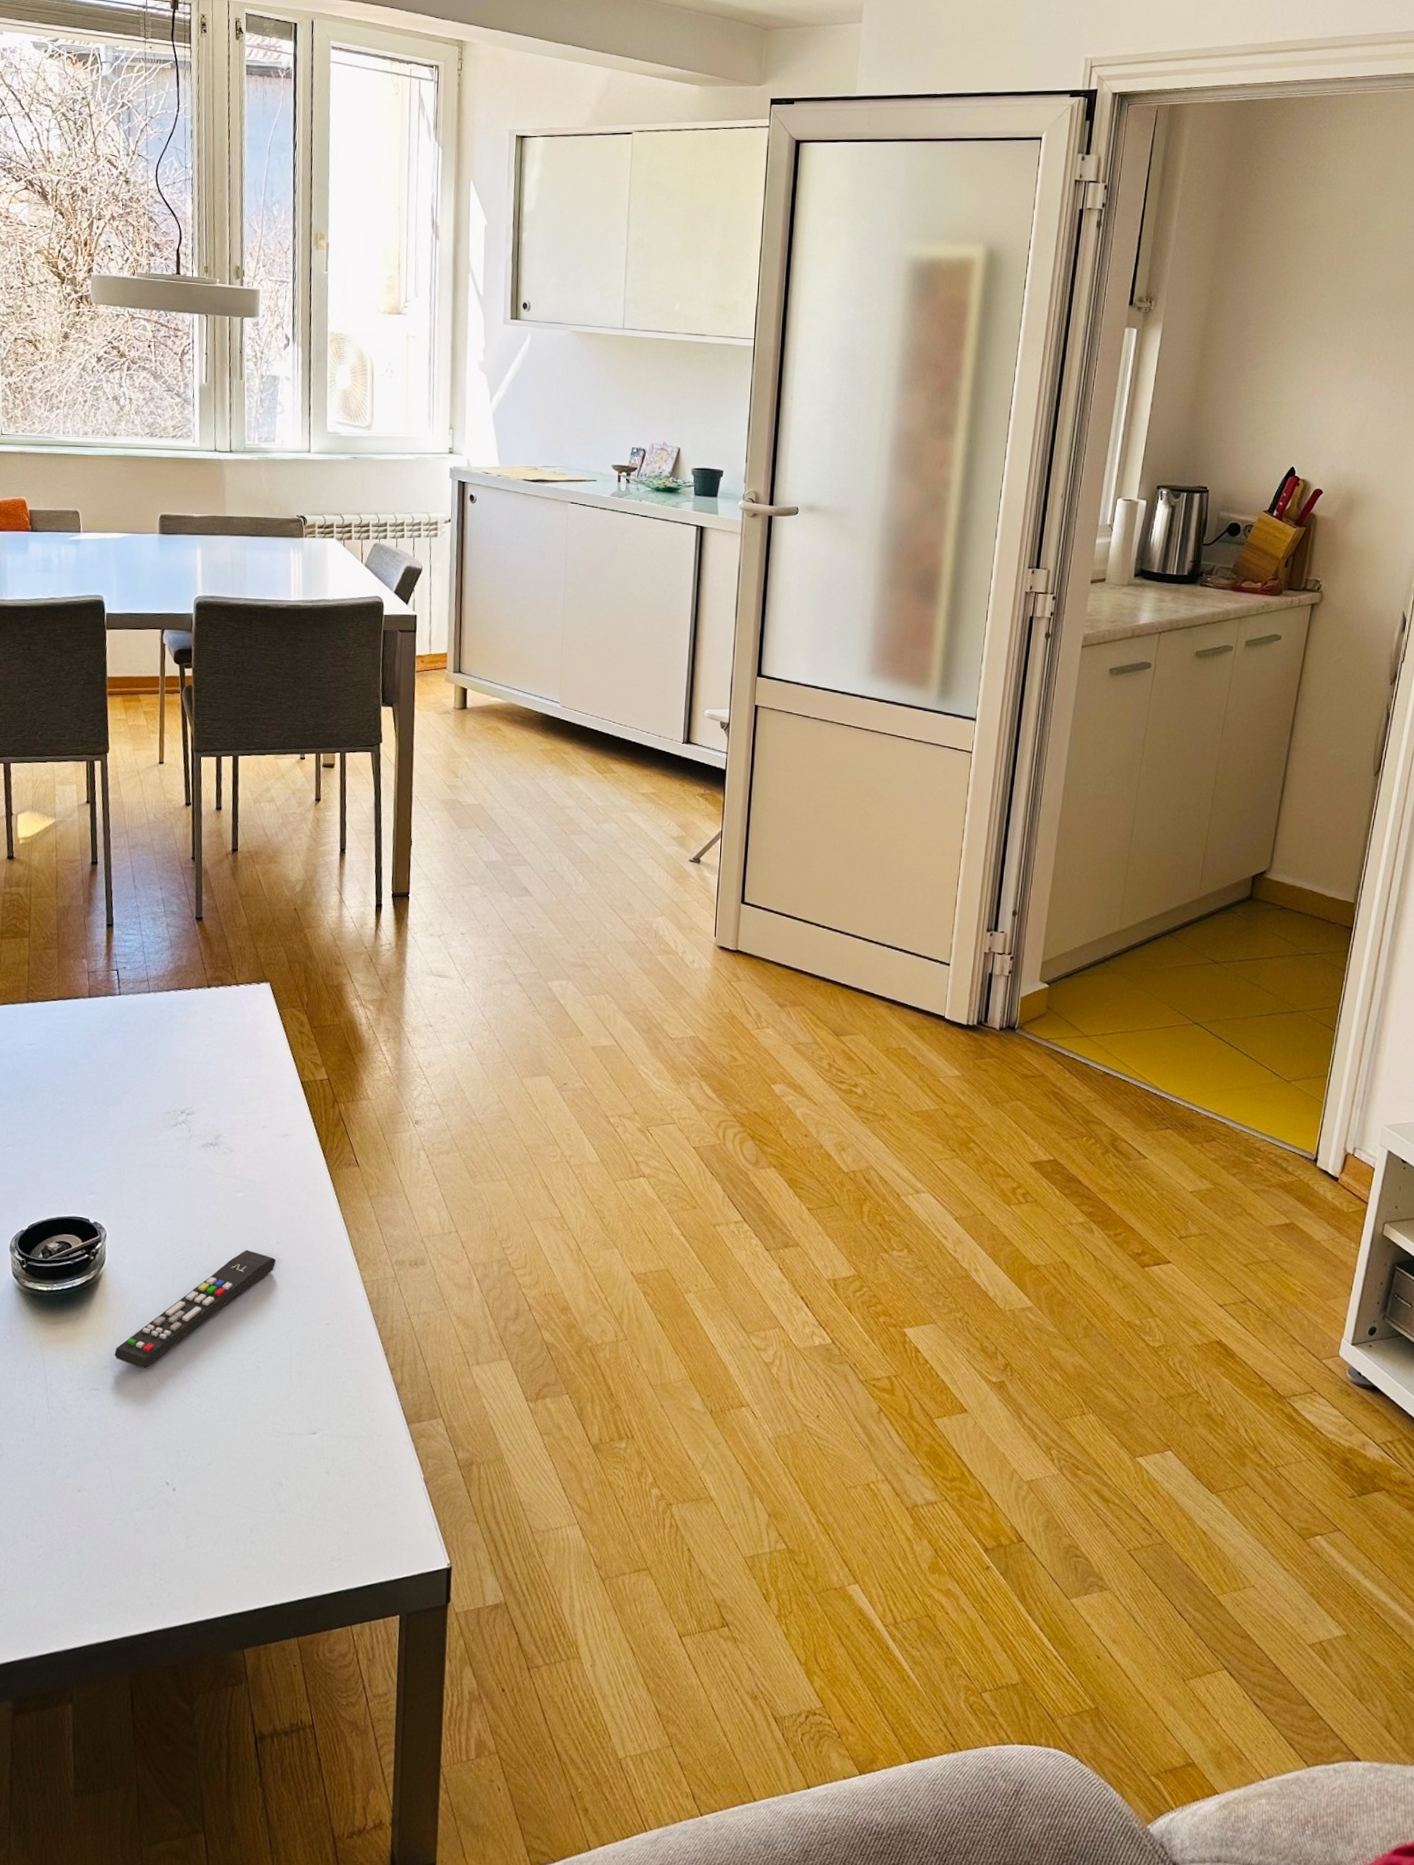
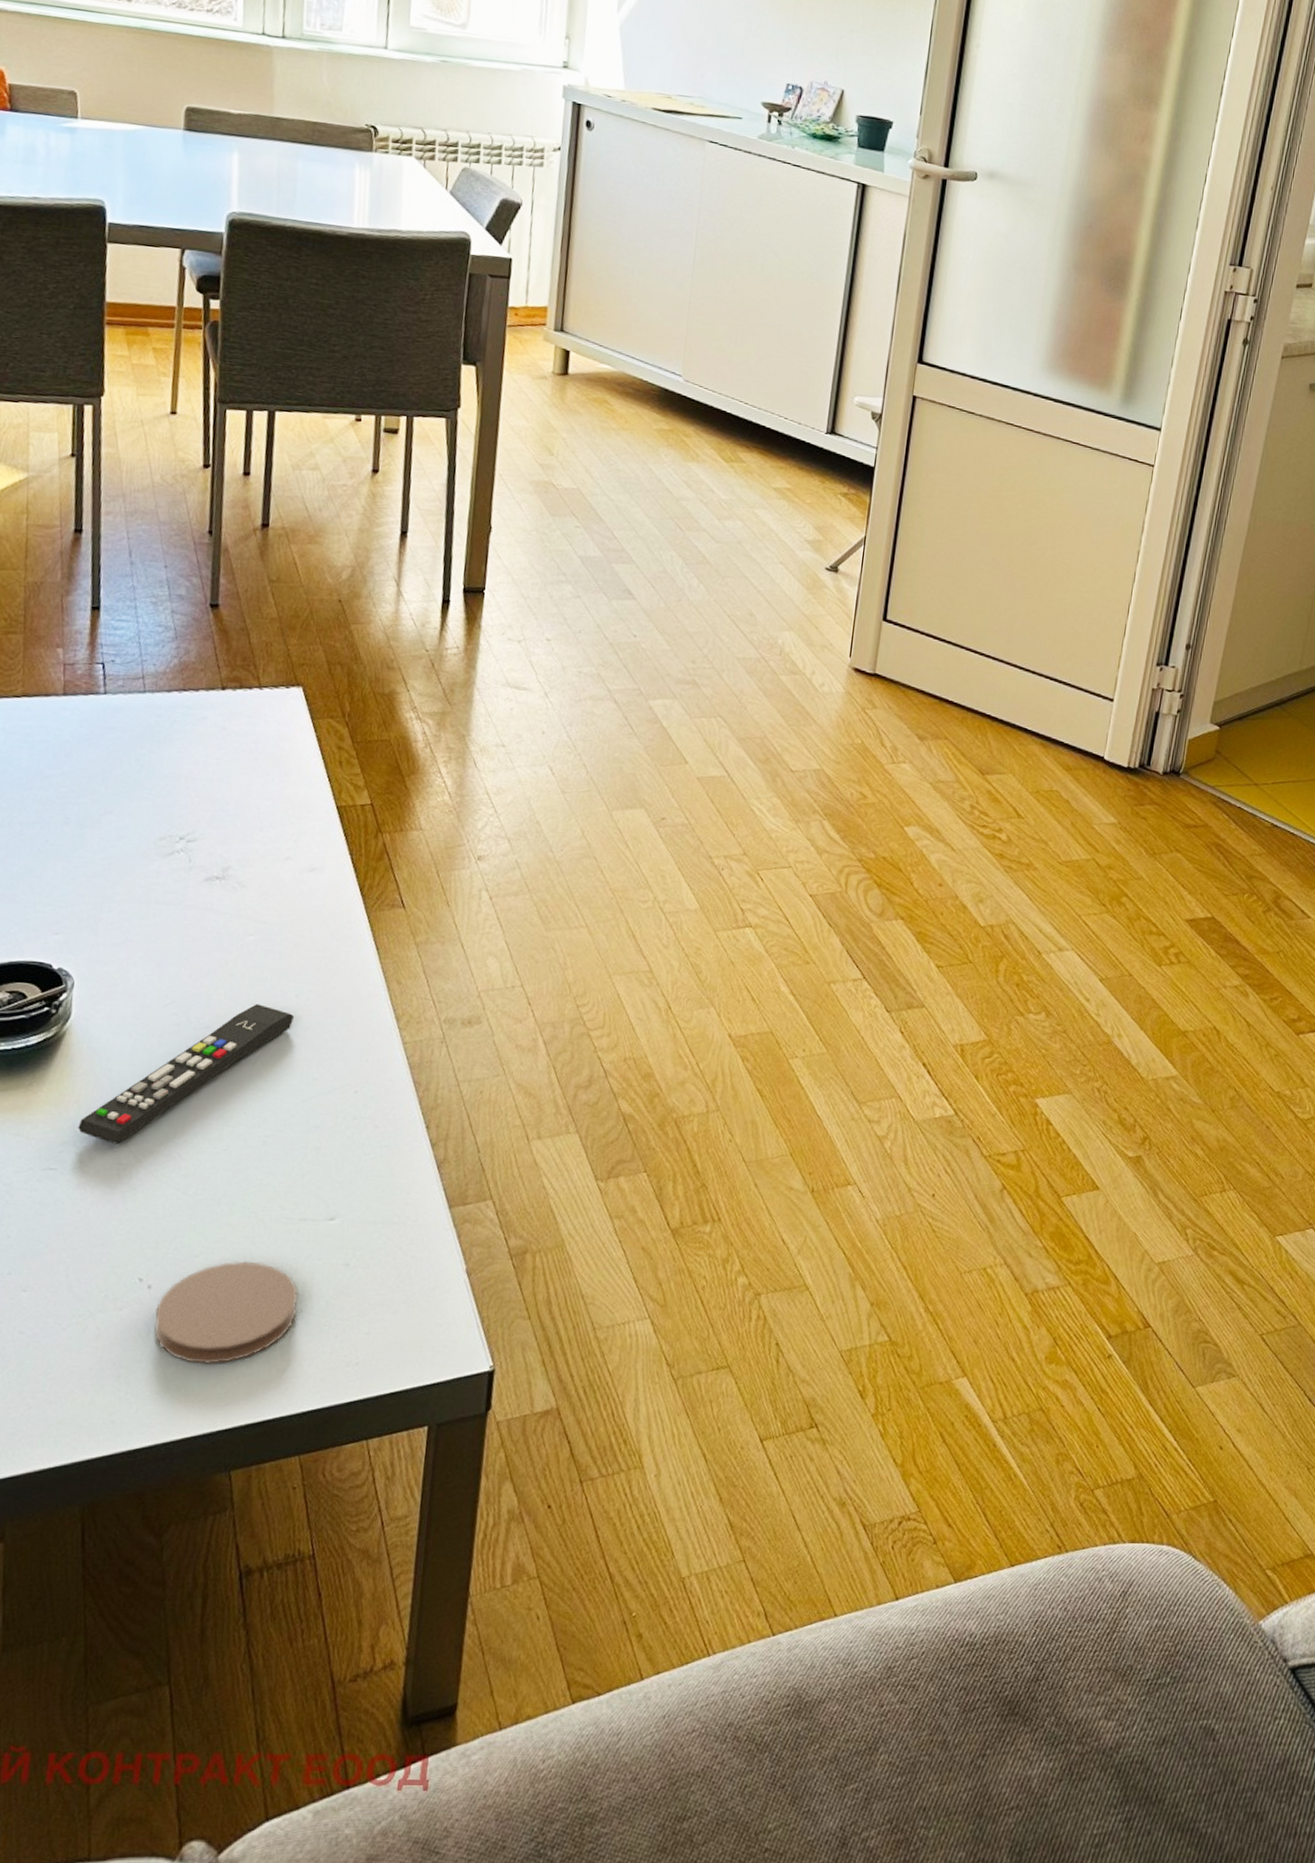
coaster: none [179,1468,290,1556] -> present [154,1261,298,1364]

